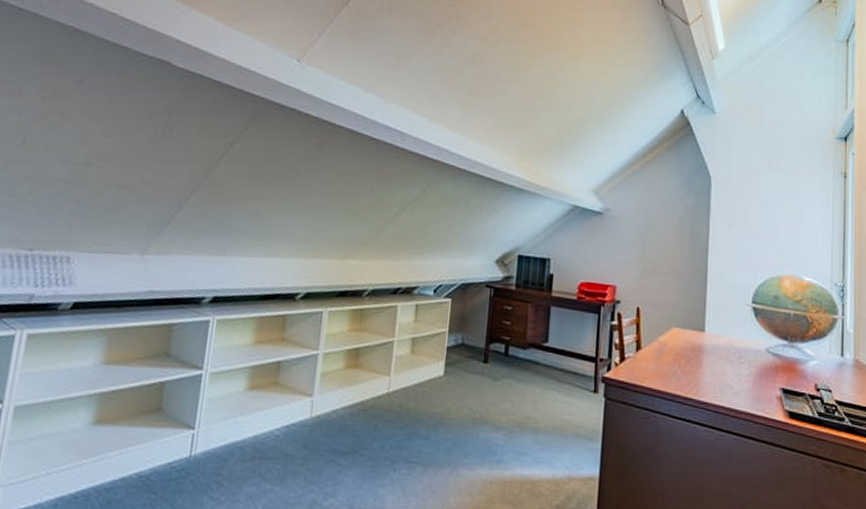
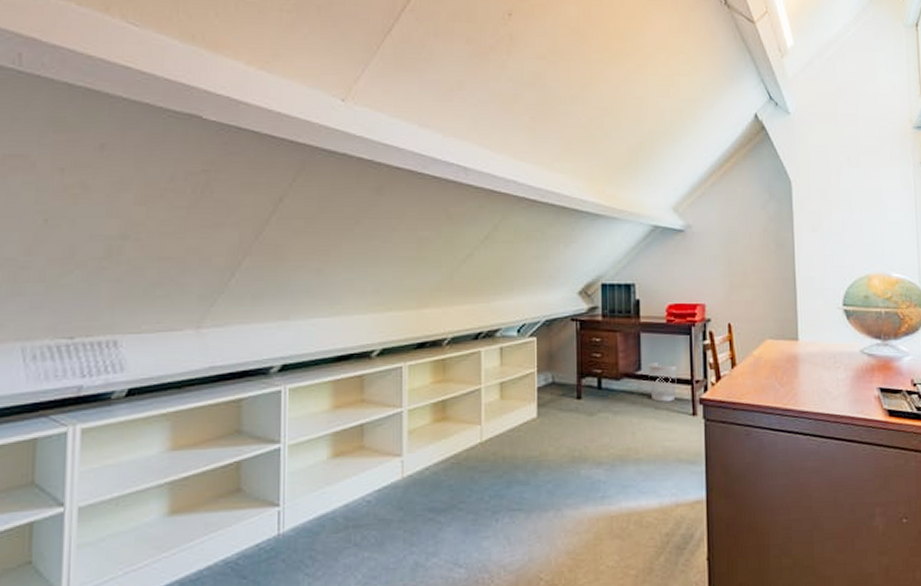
wastebasket: none [554,336,583,377] -> present [648,362,677,402]

